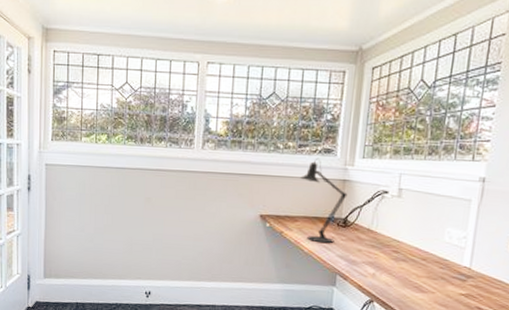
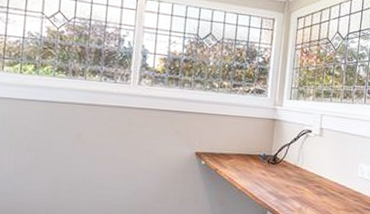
desk lamp: present [300,157,348,244] -> none [234,97,277,180]

